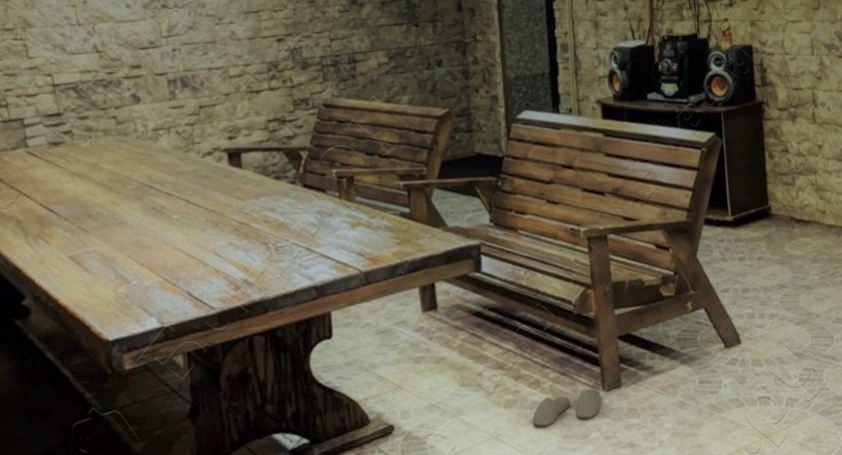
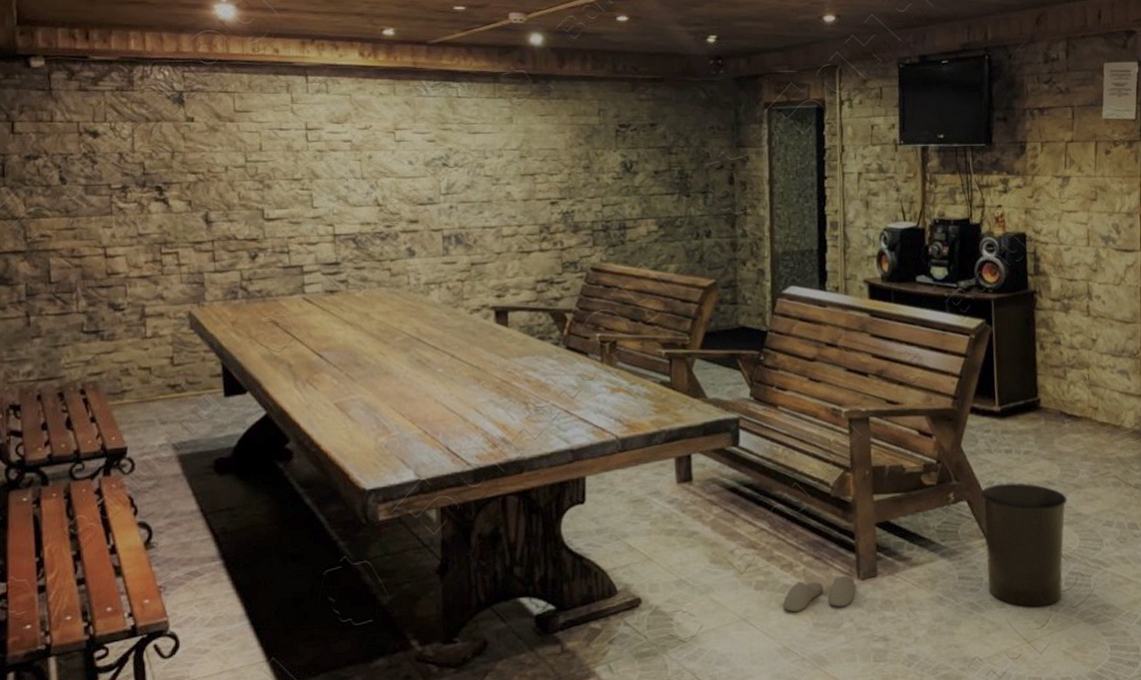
waste bin: none [716,288,799,405] -> present [980,483,1068,608]

